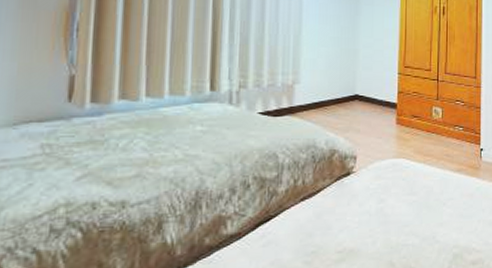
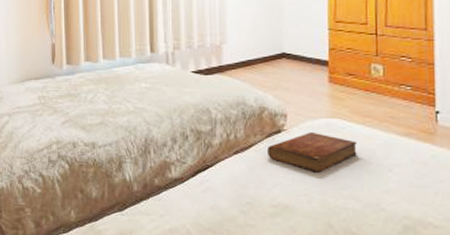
bible: none [335,172,418,213] -> present [266,131,357,173]

